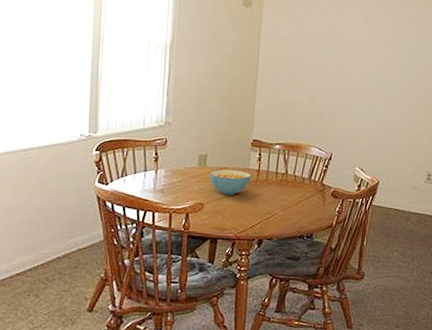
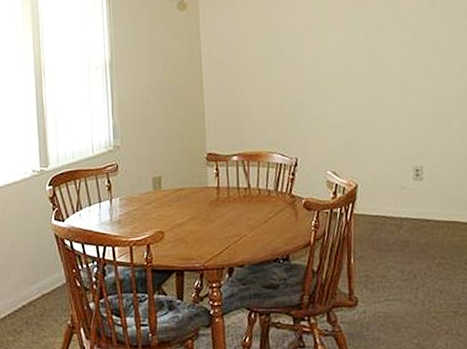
cereal bowl: present [209,169,251,195] -> none [166,190,211,220]

